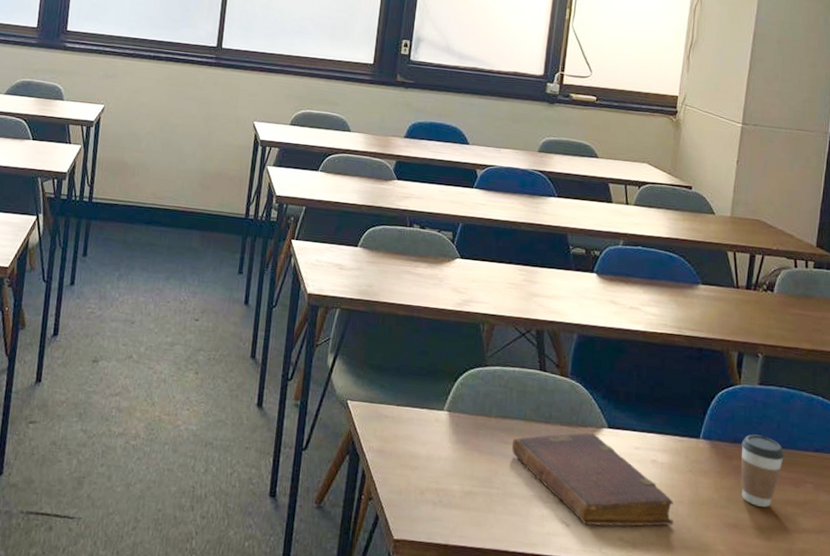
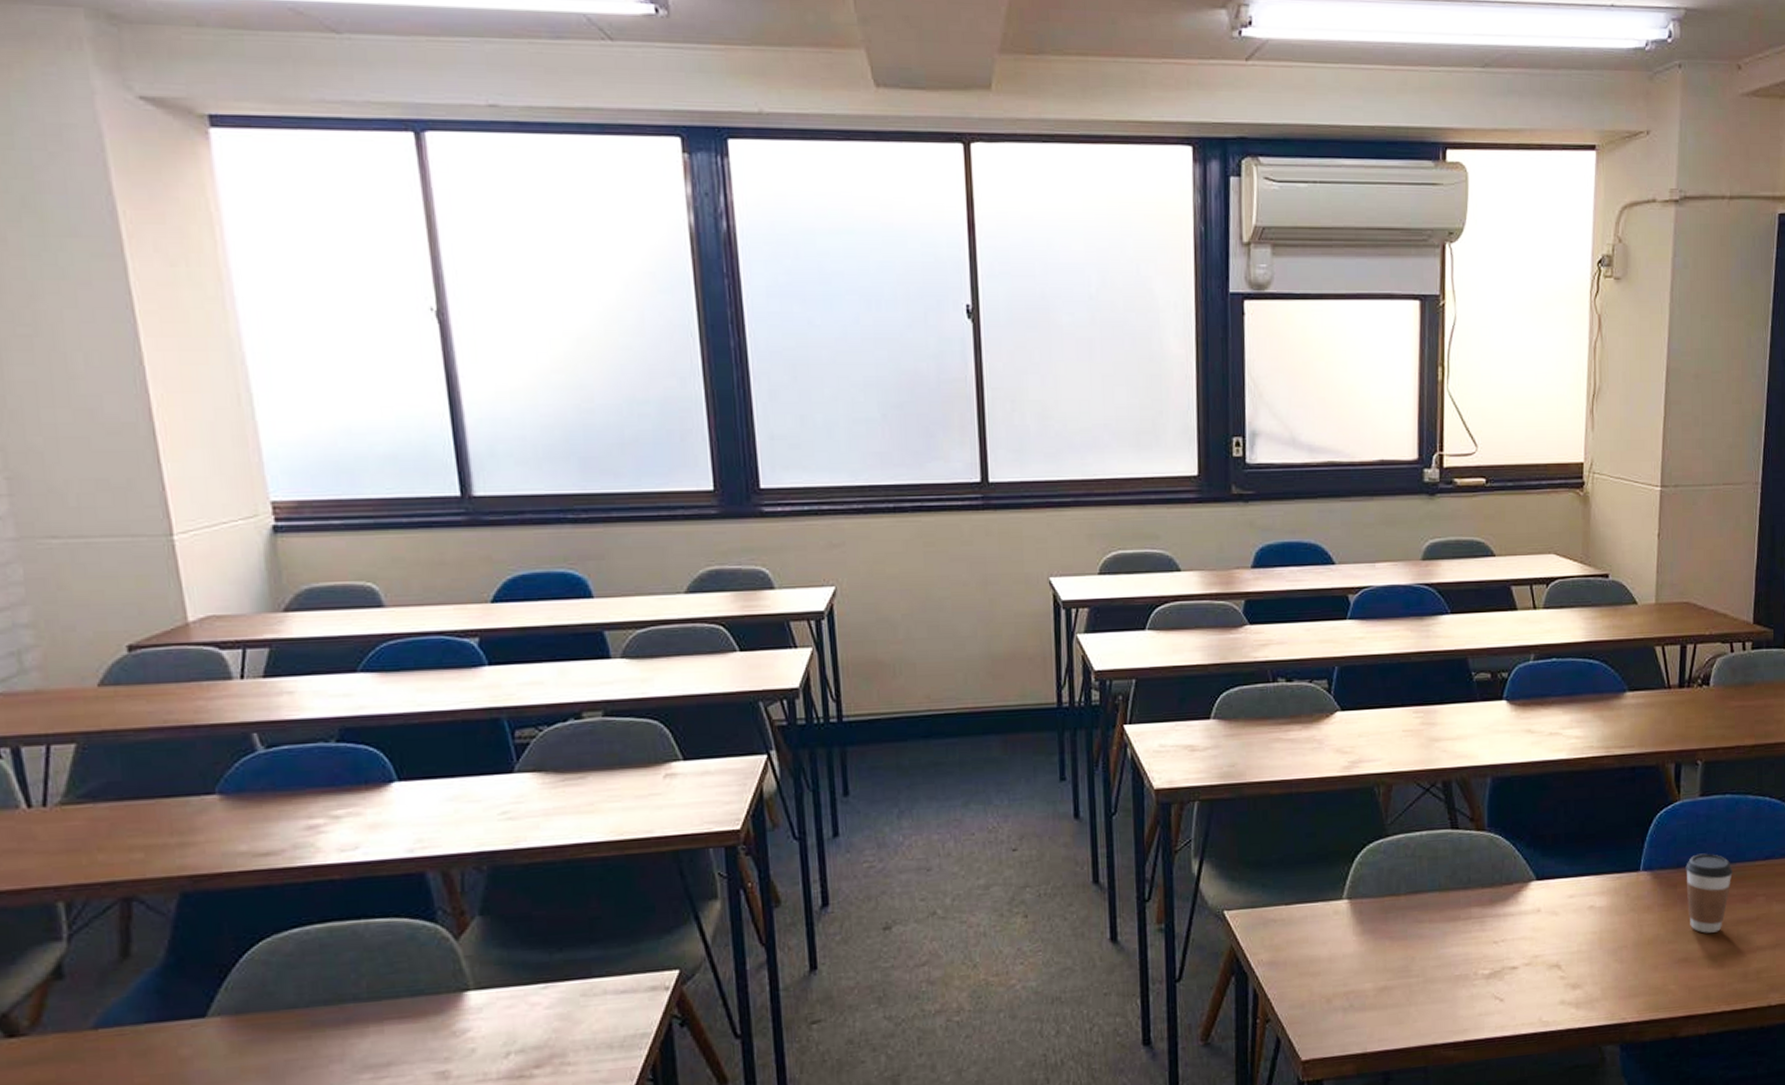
diary: present [511,433,674,527] -> none [1427,890,1619,996]

